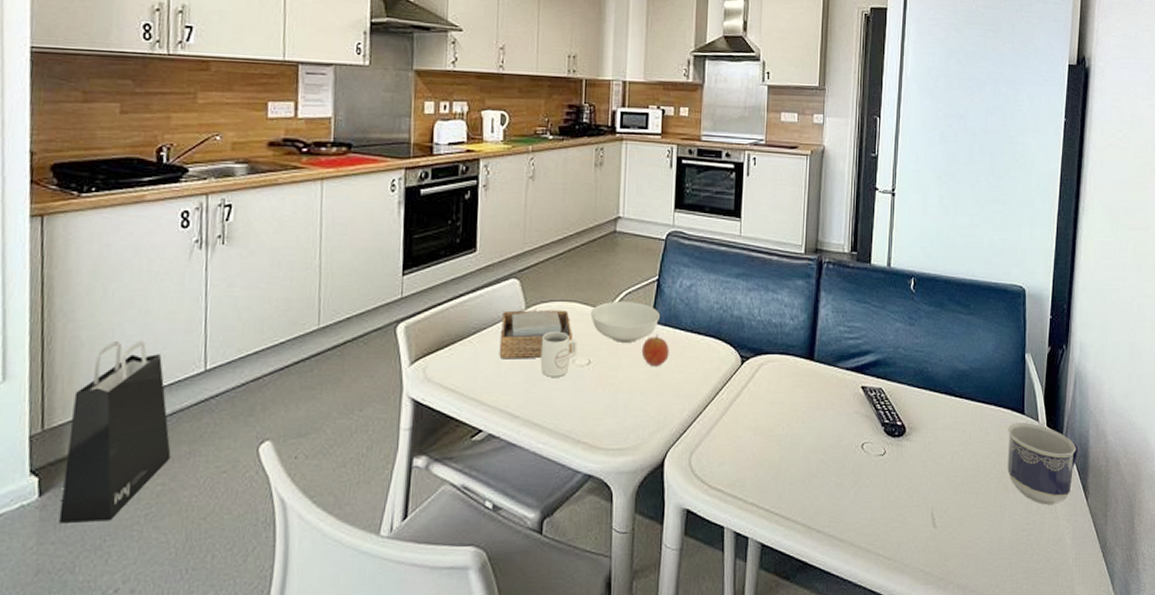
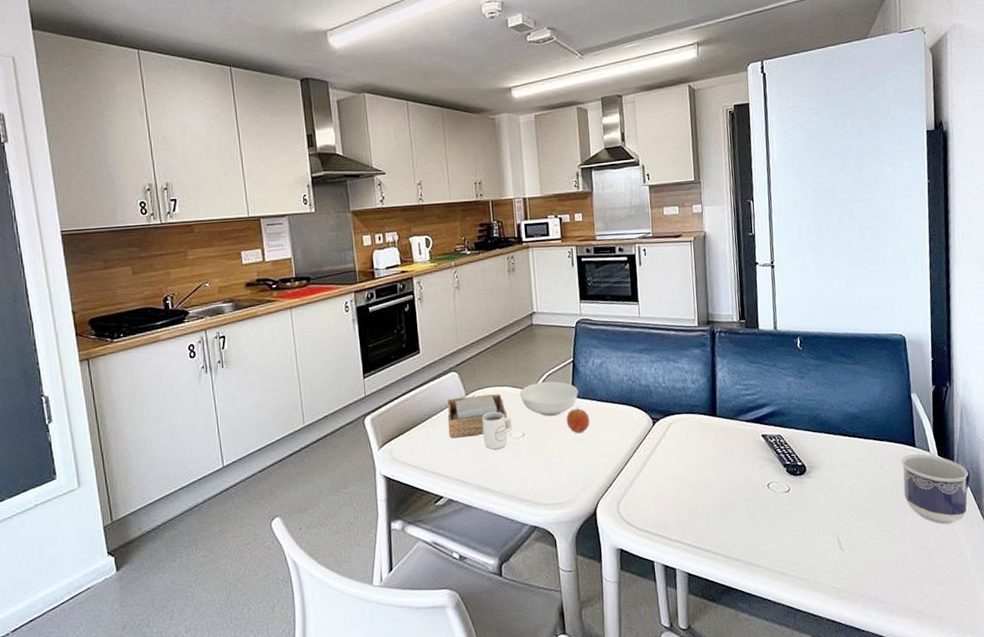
shopping bag: present [59,340,171,523] -> none [131,447,207,590]

